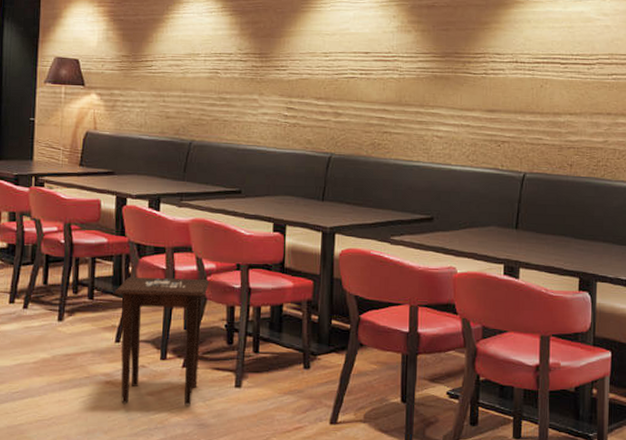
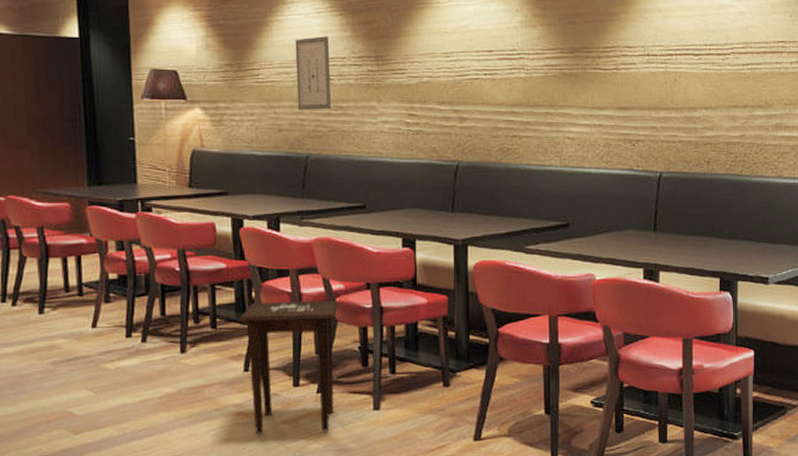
wall art: none [185,33,218,101] -> present [295,36,331,110]

